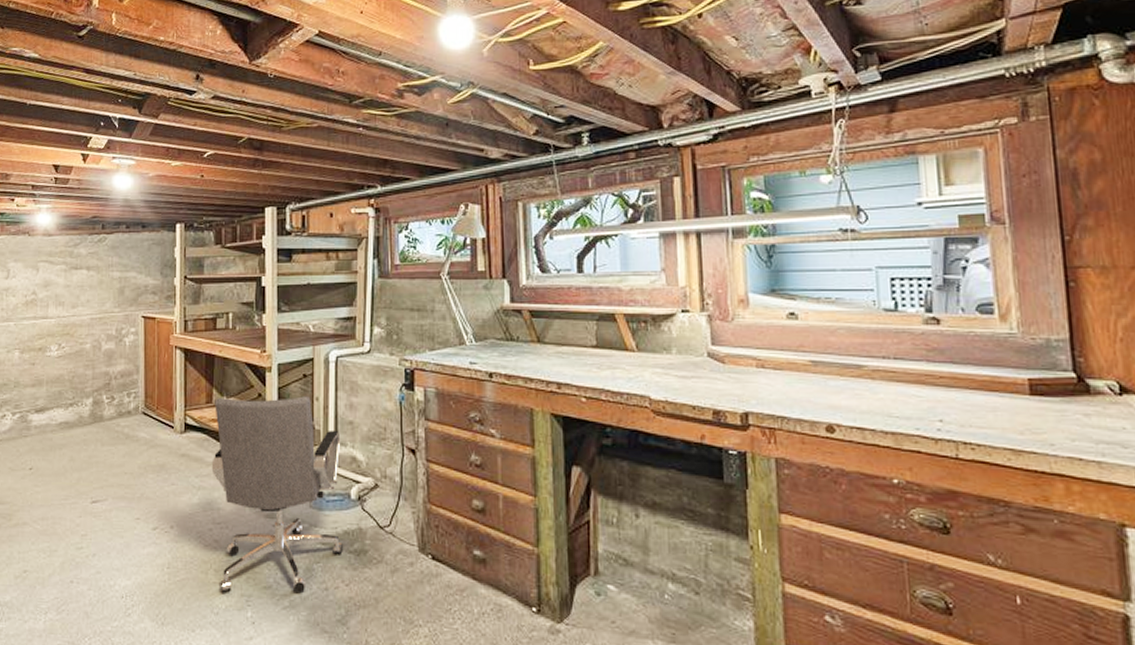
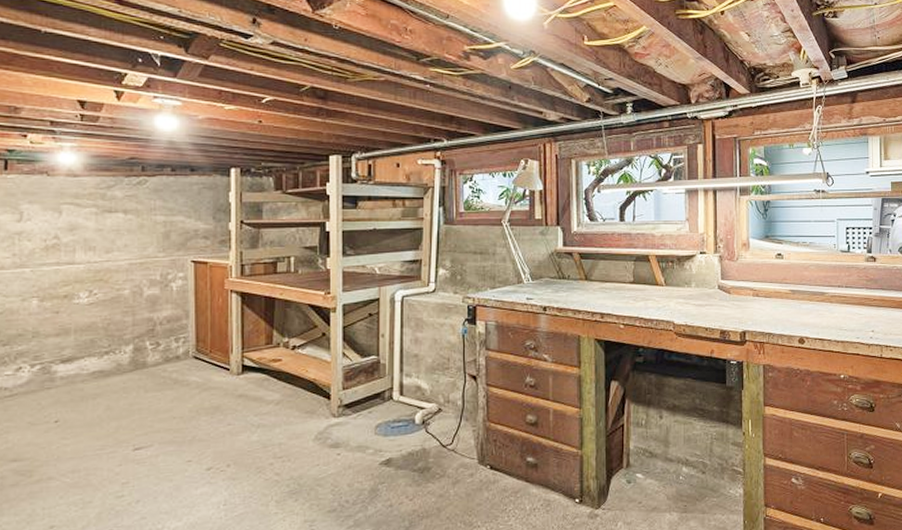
office chair: present [211,396,344,594] -> none [272,333,409,521]

